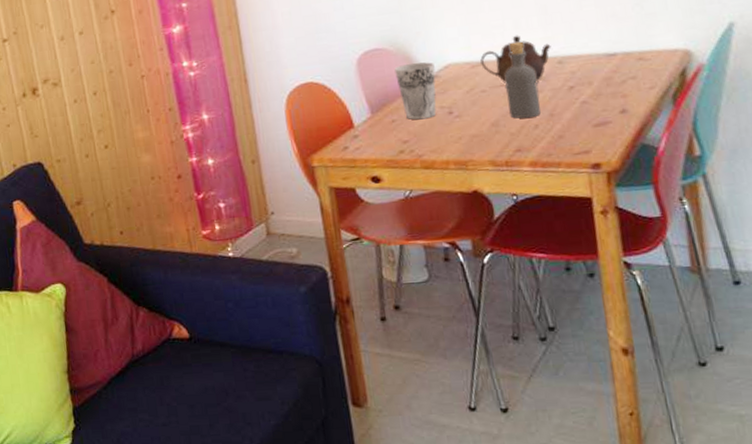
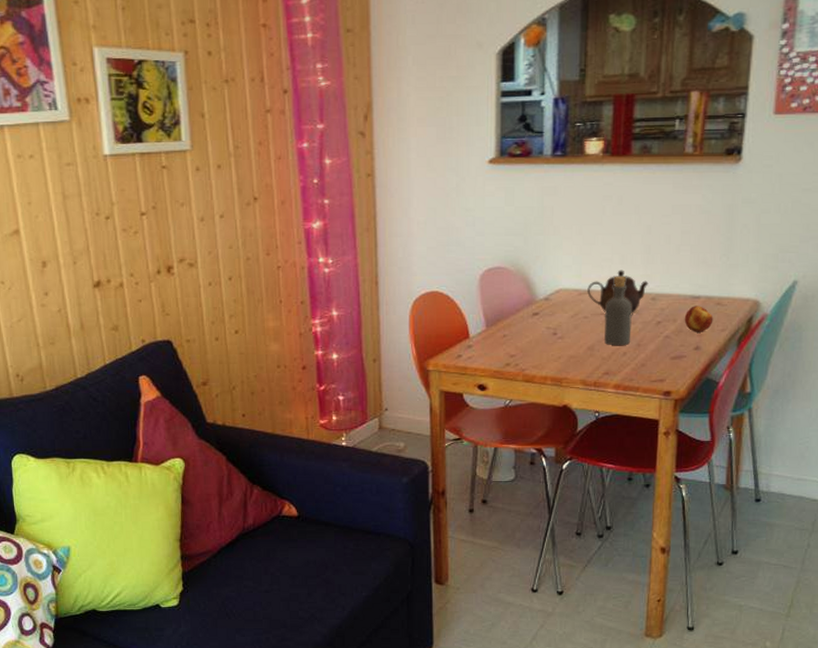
cup: present [394,62,437,120] -> none [512,284,547,337]
fruit: none [601,63,638,94] -> present [684,306,713,332]

